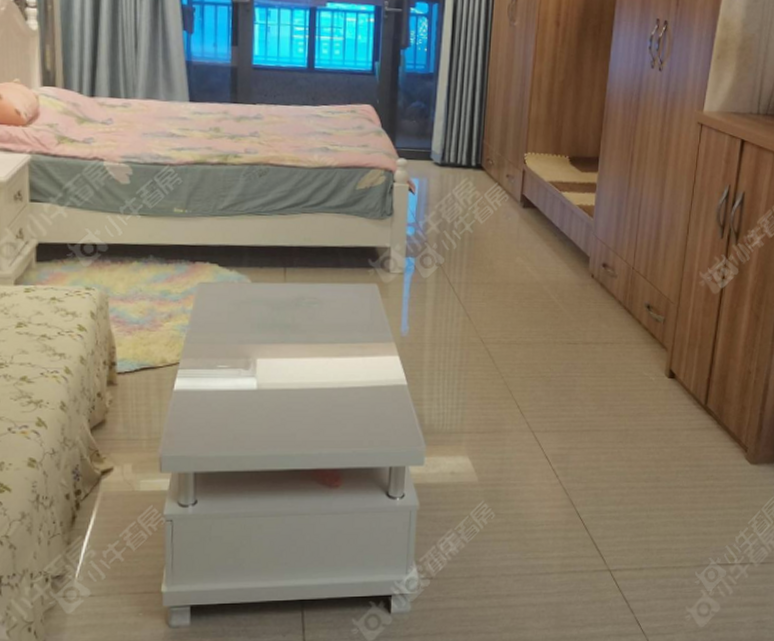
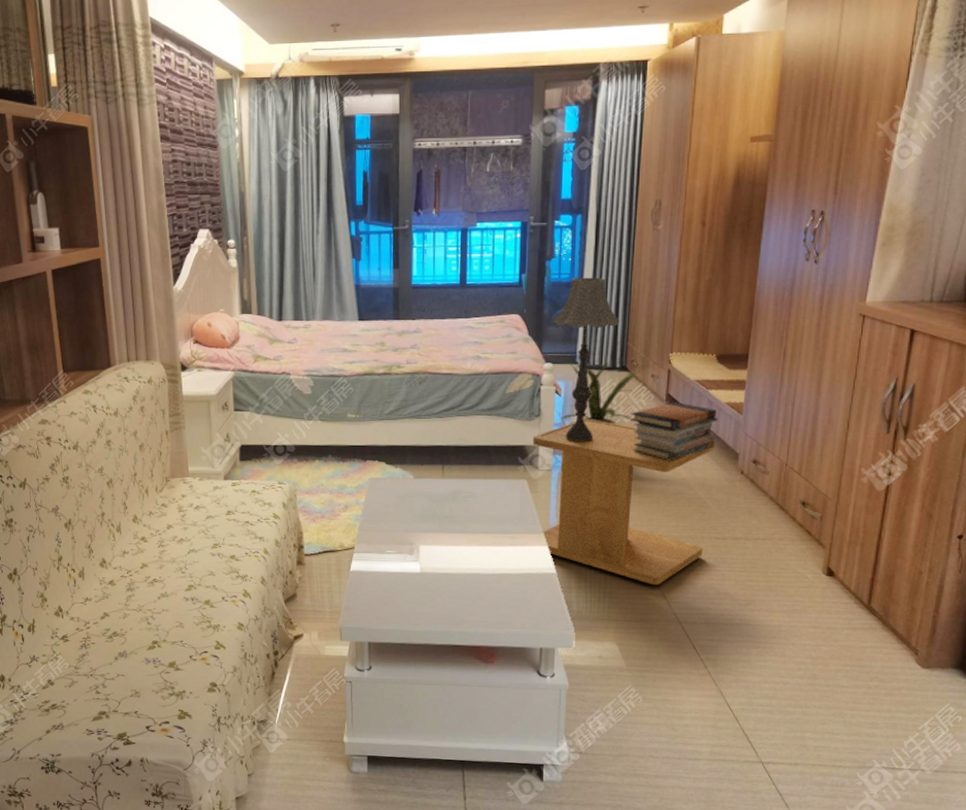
side table: none [384,220,566,394] -> present [532,419,713,586]
table lamp: none [407,69,476,244] -> present [553,277,620,443]
house plant: none [413,160,497,226] -> present [559,364,641,425]
book stack: none [485,203,571,263] -> present [630,402,719,460]

